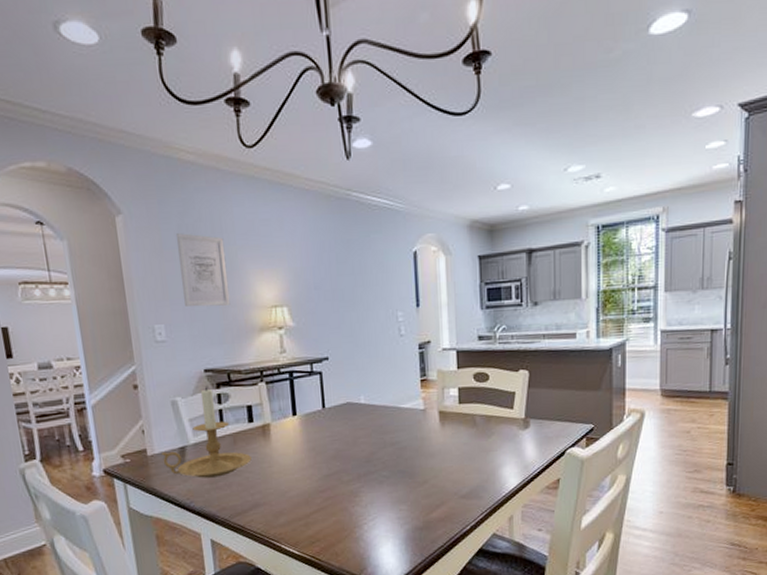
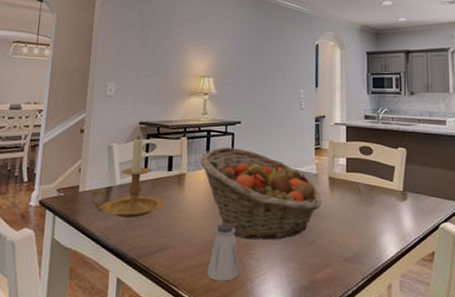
wall art: present [177,233,231,307] -> none [134,16,173,74]
fruit basket: none [284,388,432,487] -> present [199,147,322,240]
saltshaker: none [309,472,347,532] -> present [206,223,241,282]

